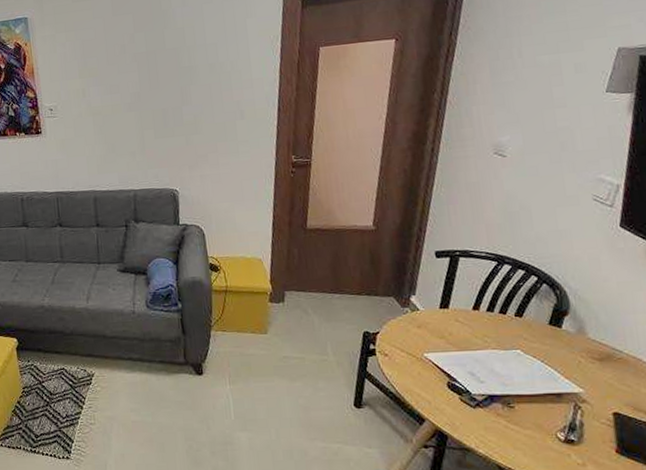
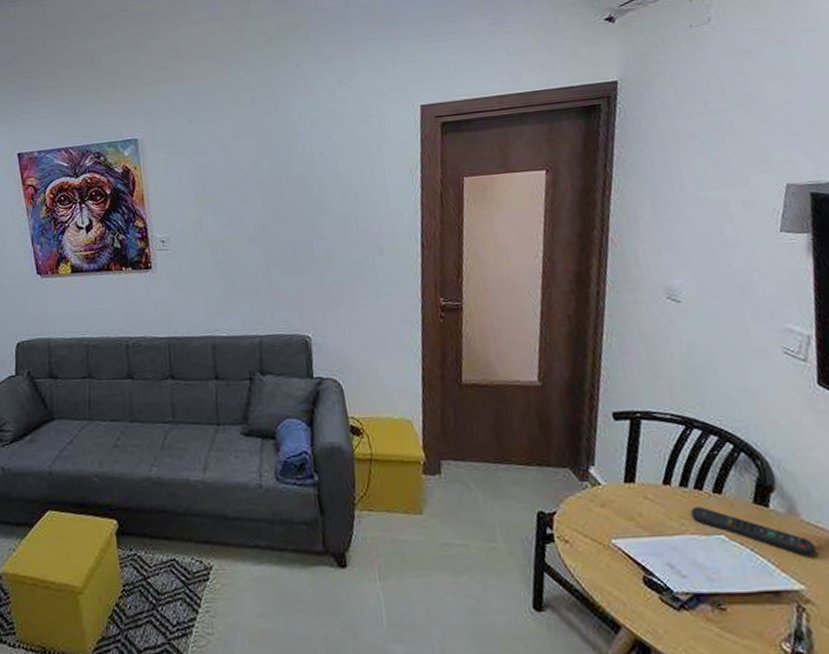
remote control: none [494,327,597,367] -> present [690,506,816,556]

